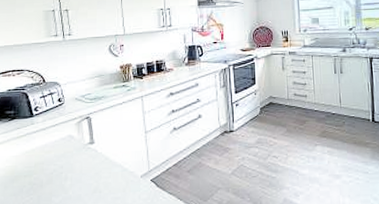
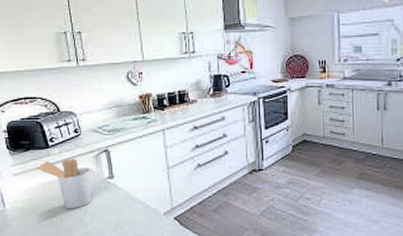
utensil holder: none [20,126,73,176] -> present [37,159,92,209]

